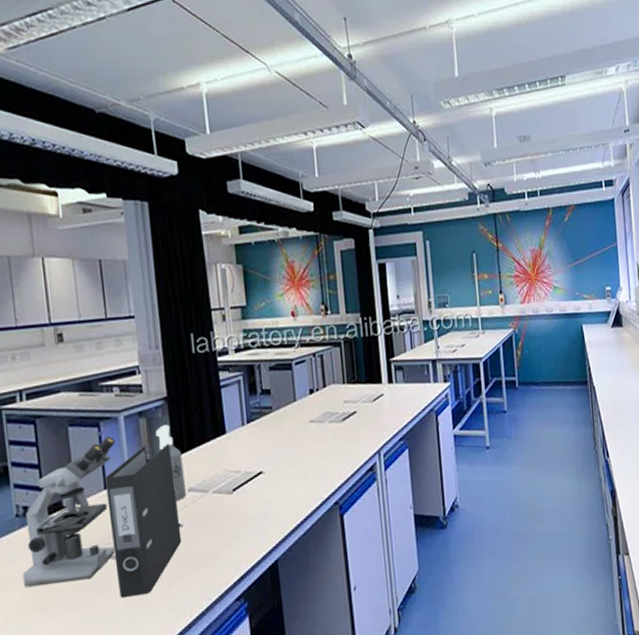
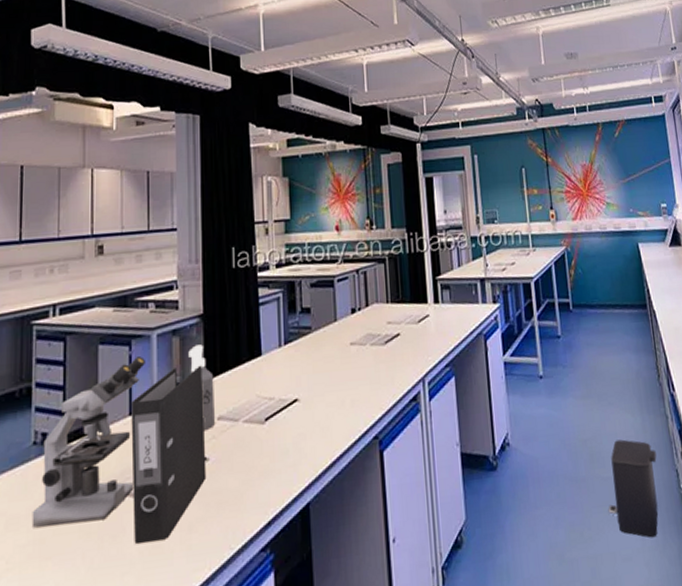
pedal bin: none [545,500,590,580] -> present [608,439,658,538]

